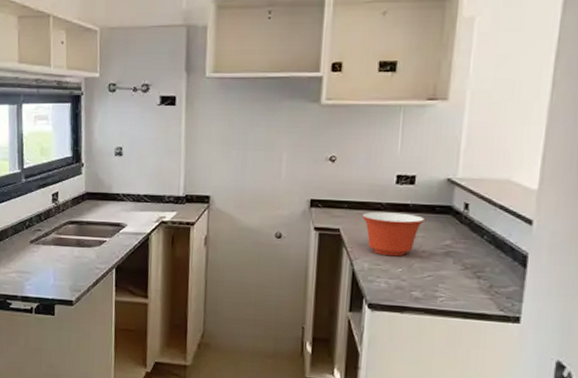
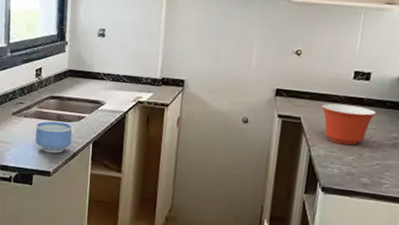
bowl: none [55,247,94,281] -> present [35,121,73,154]

